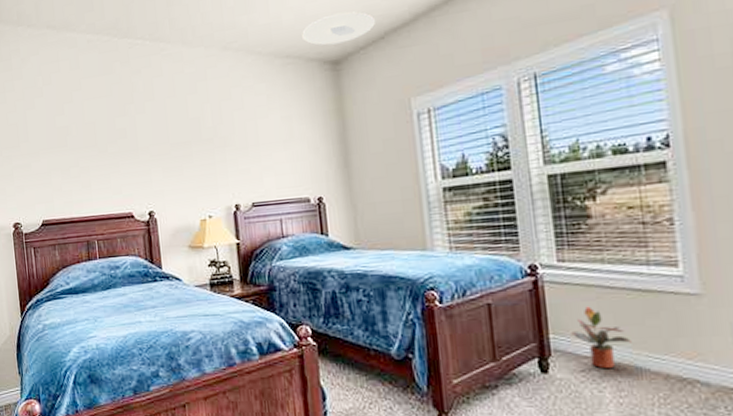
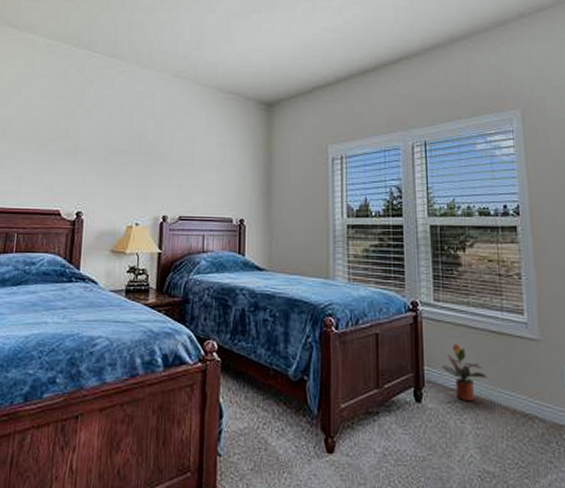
ceiling light: present [302,11,376,46] -> none [244,65,307,90]

